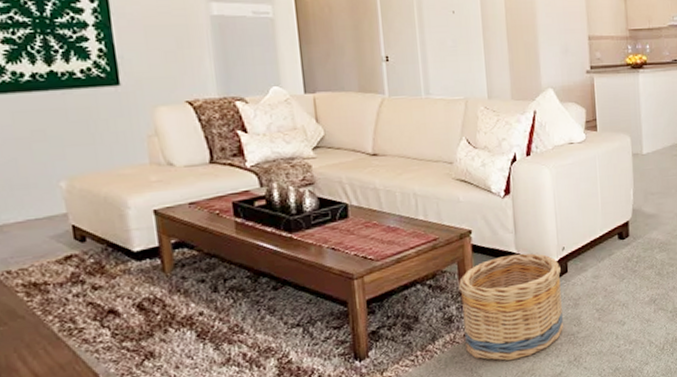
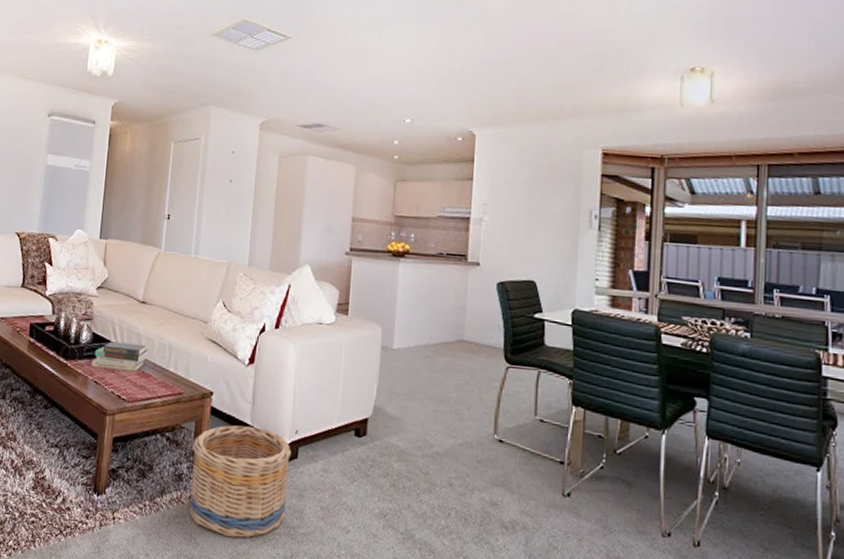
books: none [322,198,393,234] -> present [91,341,150,372]

